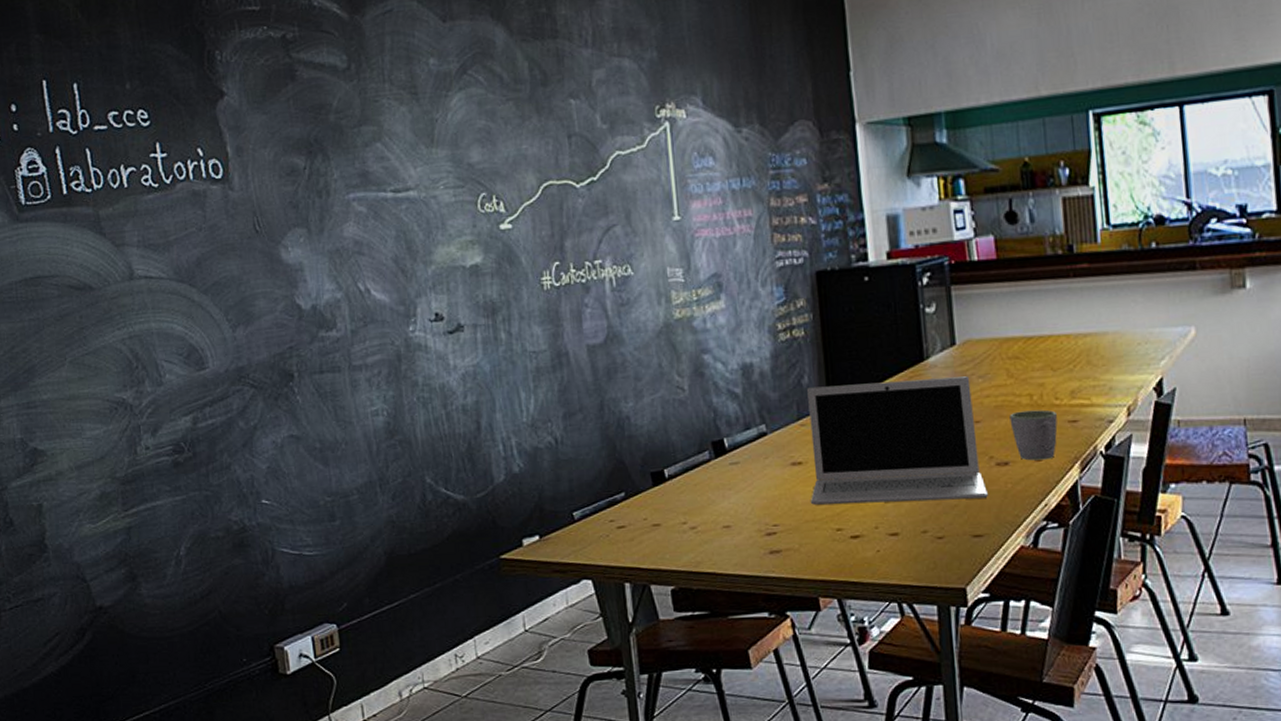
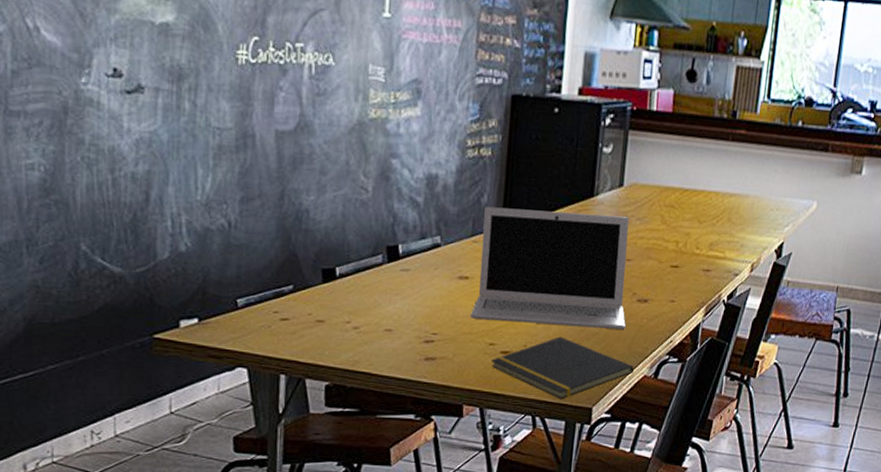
notepad: none [841,513,1007,582] -> present [491,336,634,400]
mug: present [1009,409,1058,461] -> none [655,255,695,302]

